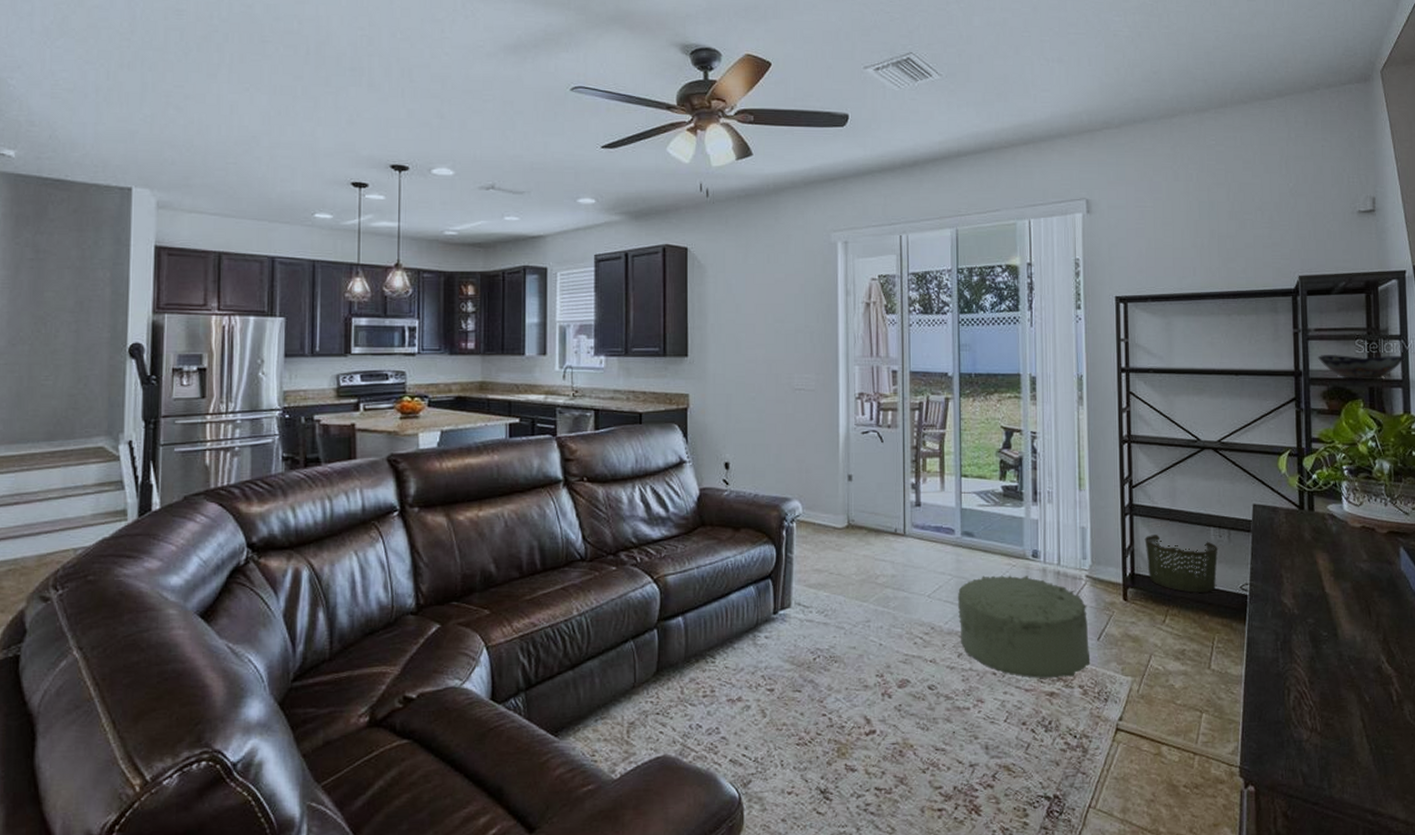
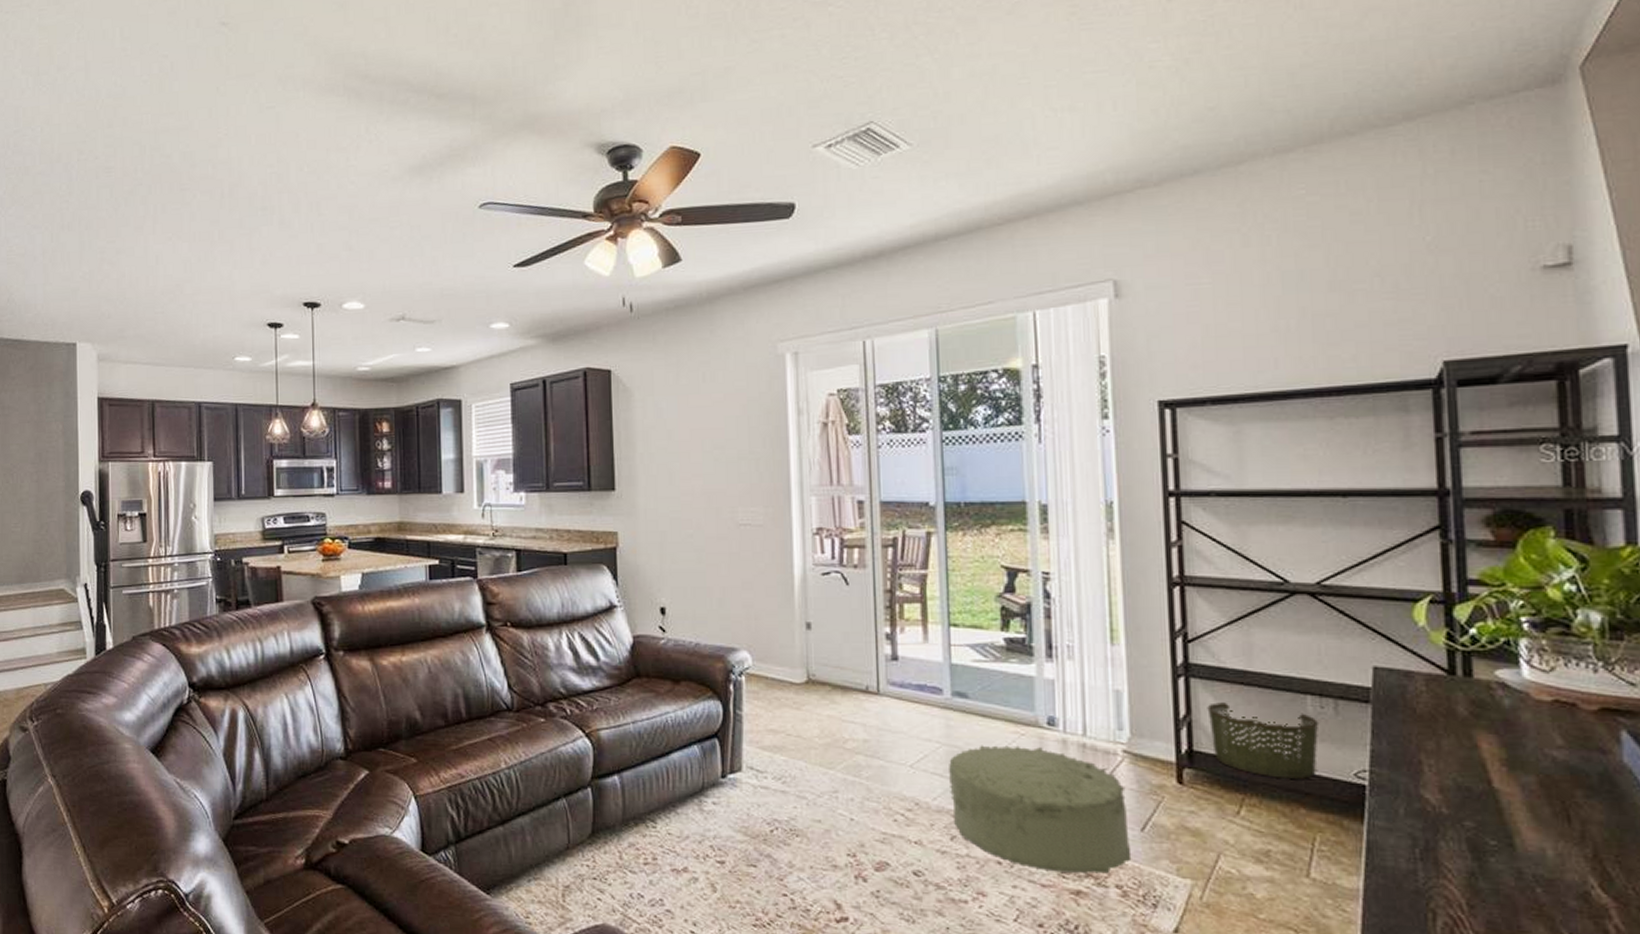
decorative bowl: present [1317,354,1405,380] -> none [1475,463,1628,499]

